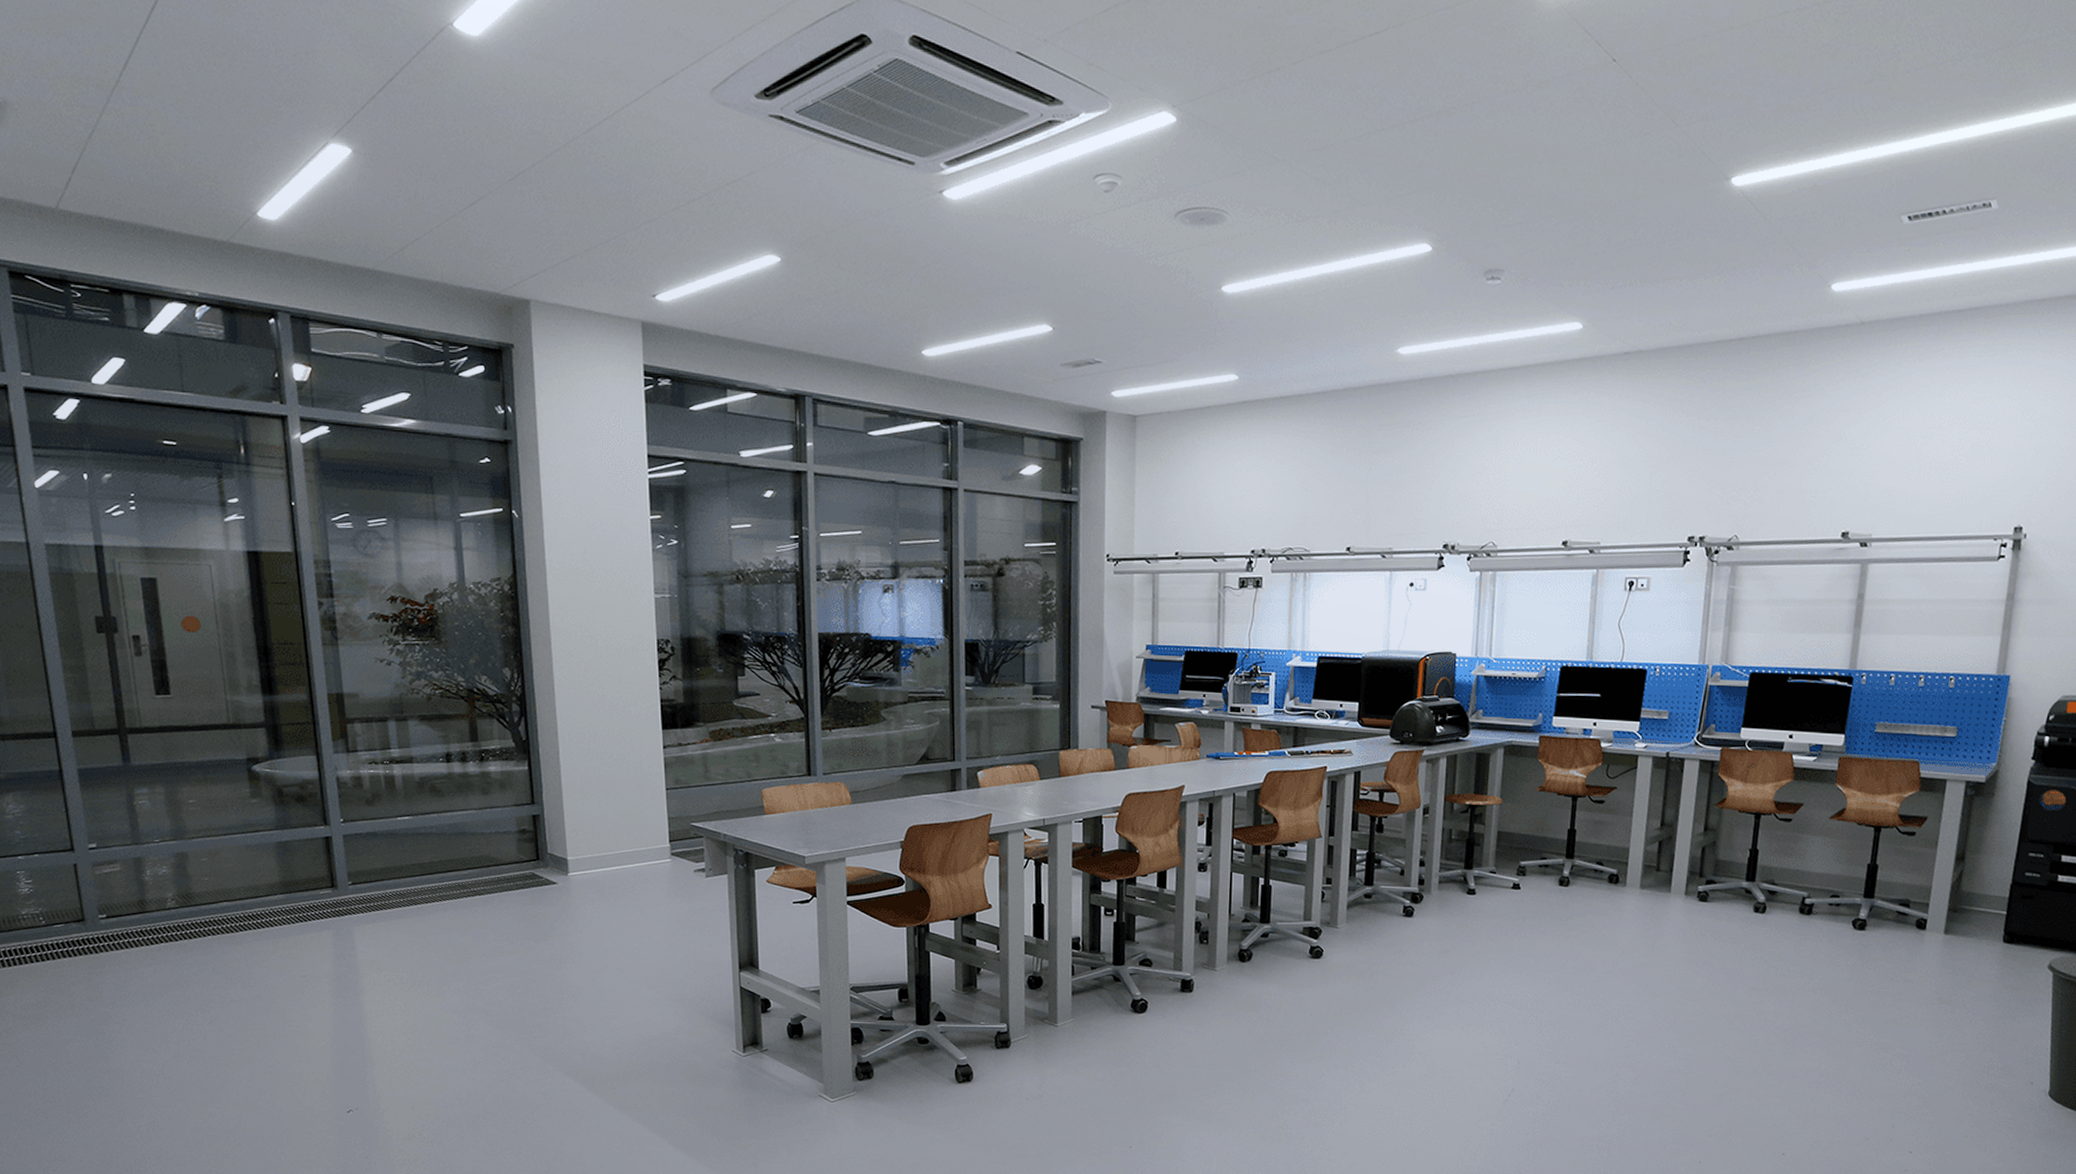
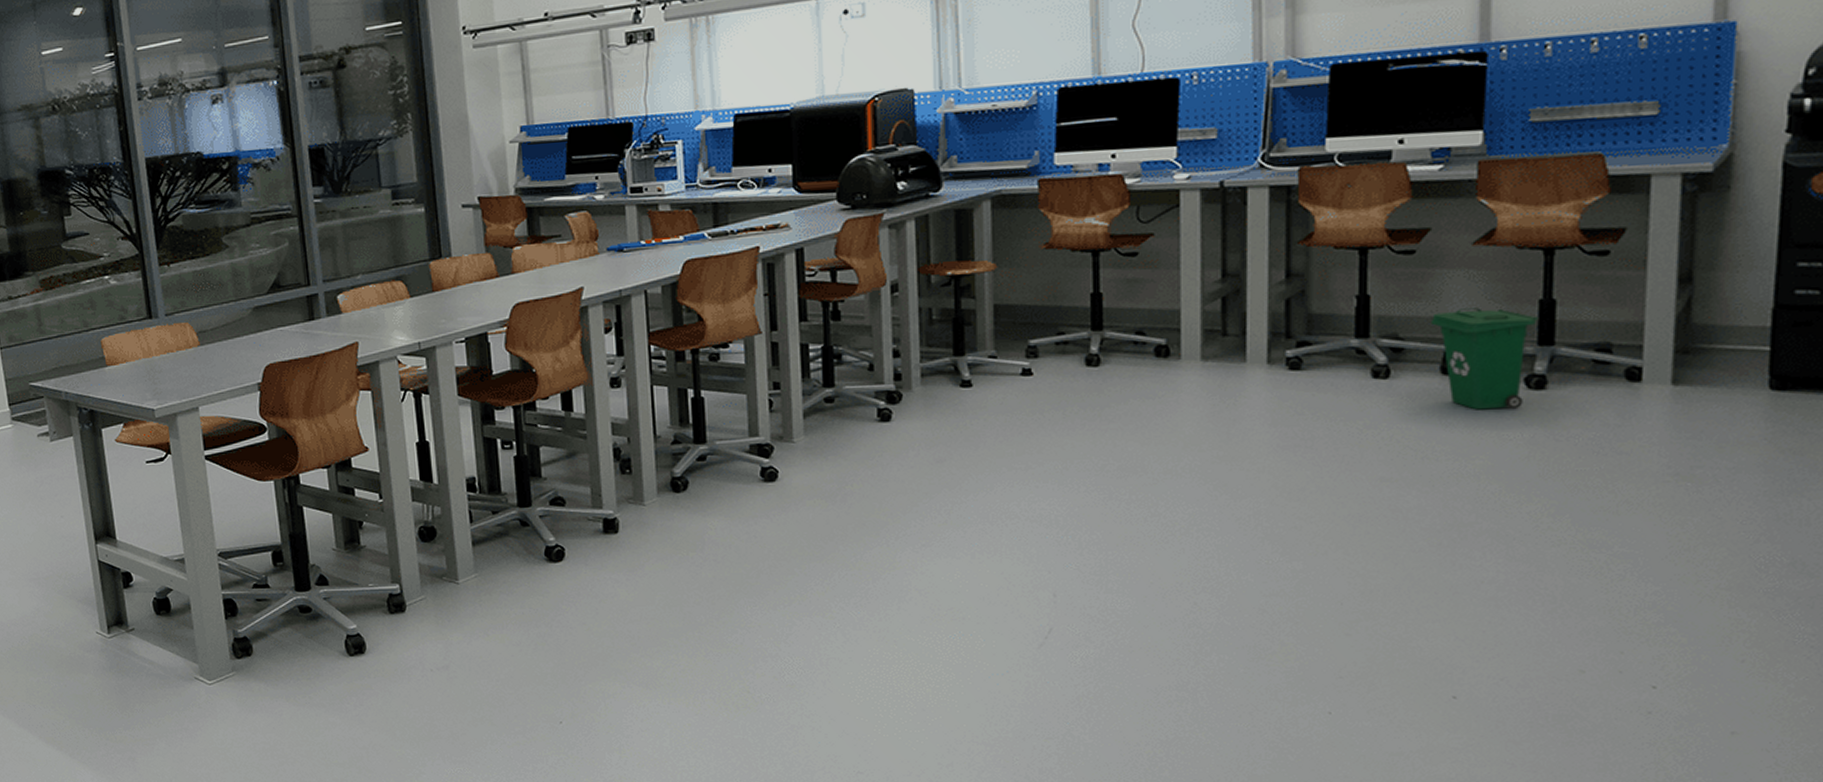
recycling bin: none [1796,865,1865,943] -> present [1430,308,1538,410]

